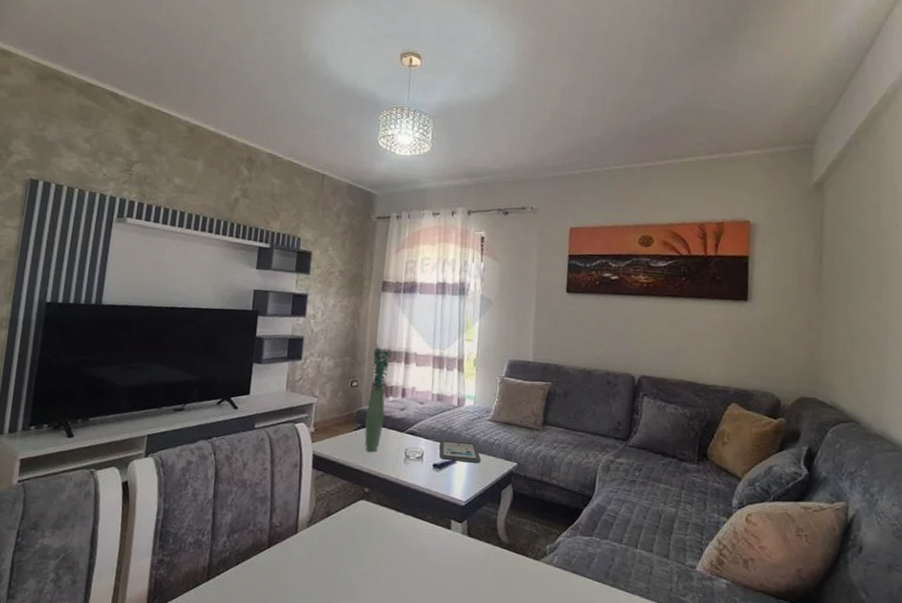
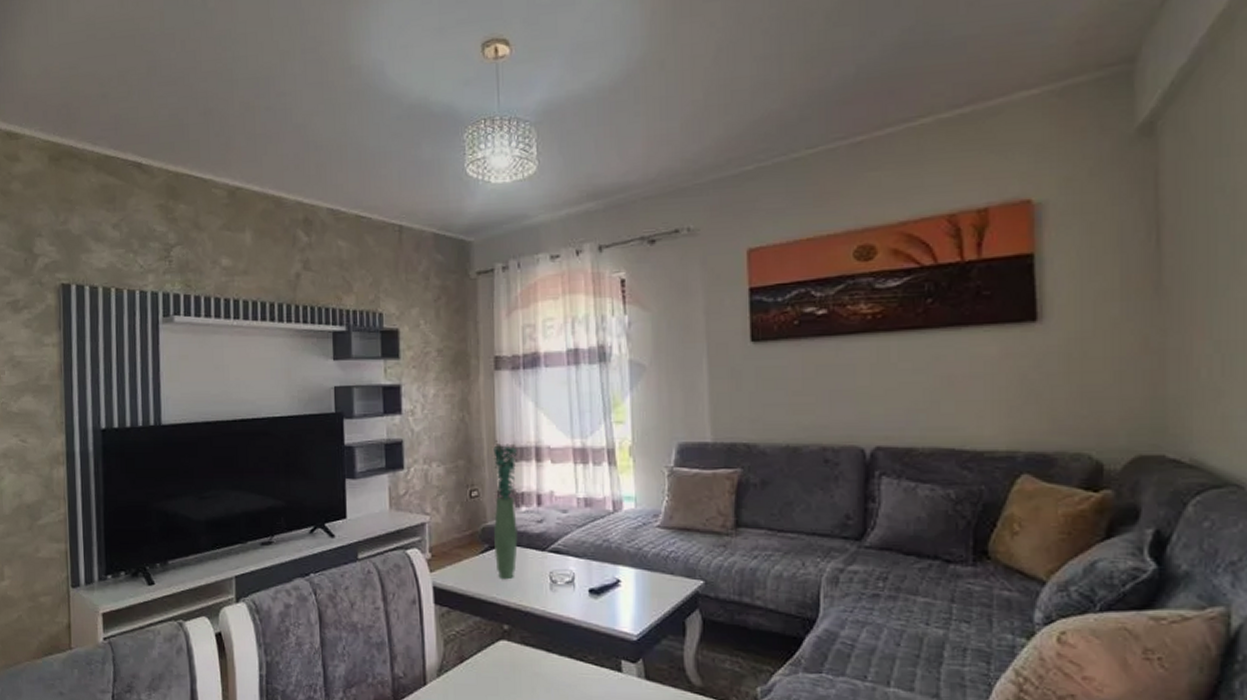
tablet: present [439,440,481,463] -> none [594,557,652,585]

